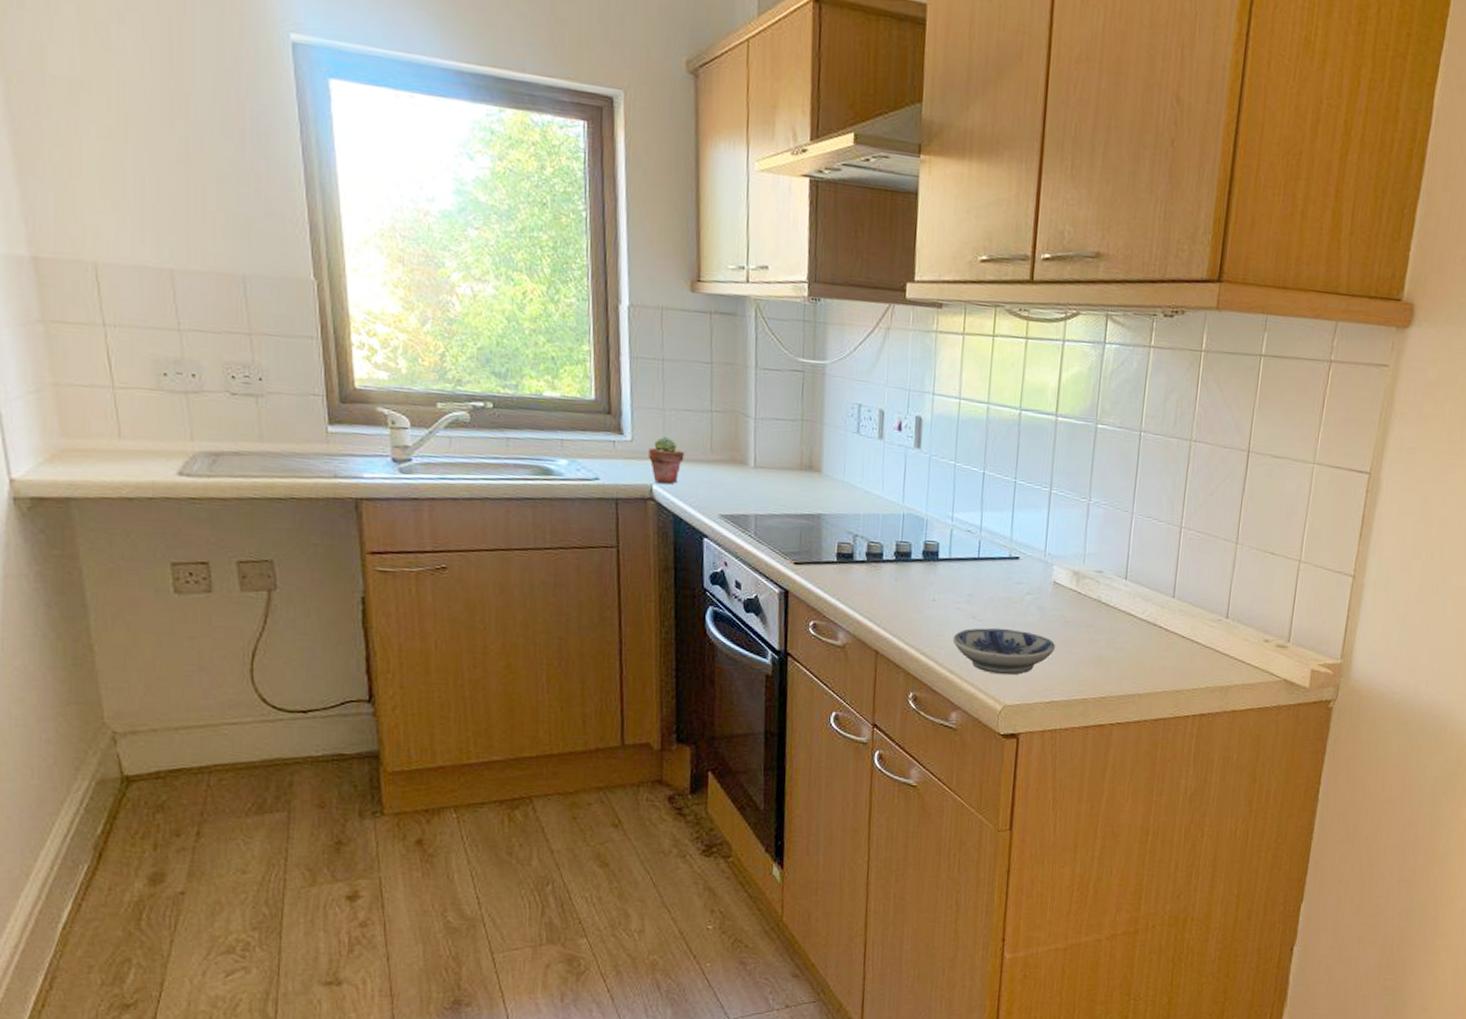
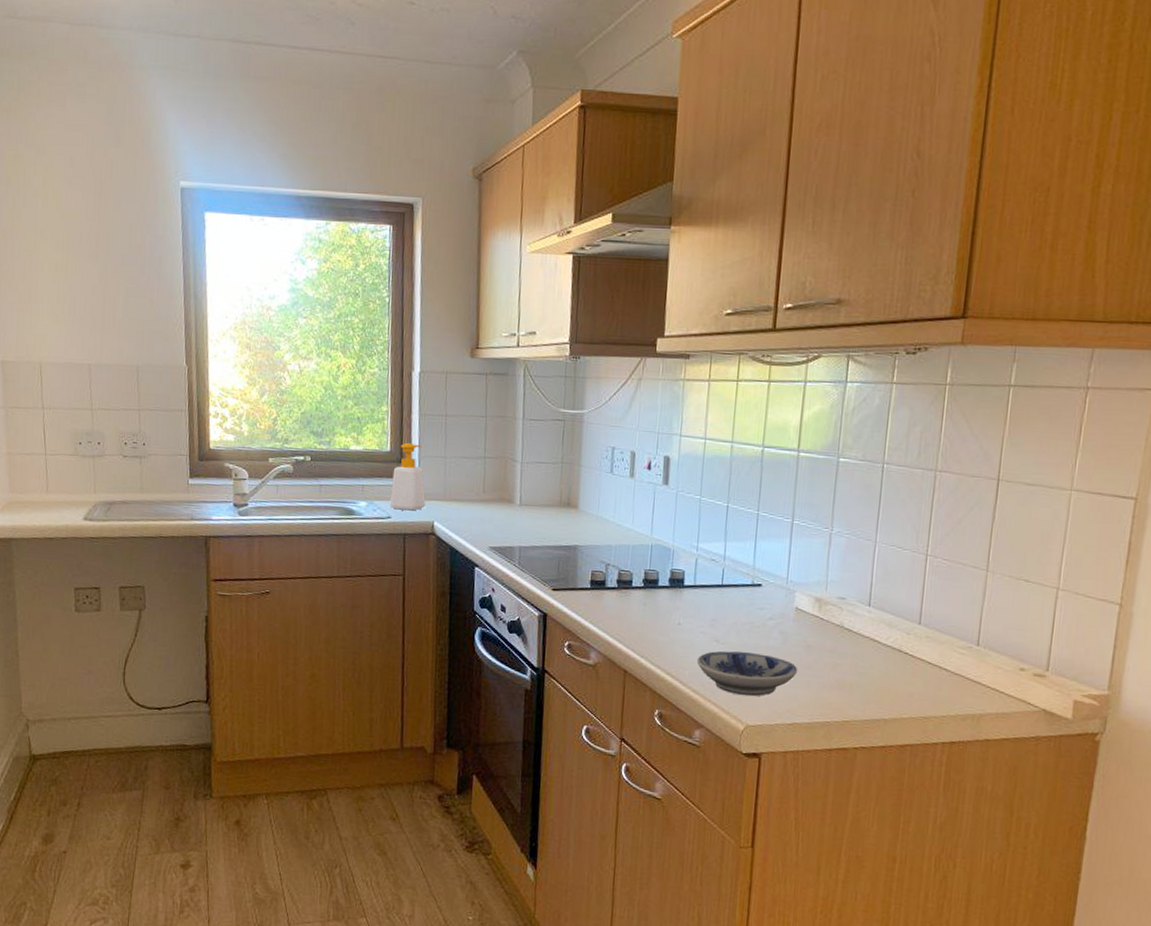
soap bottle: none [596,389,642,472] -> present [389,442,426,511]
potted succulent: present [649,437,684,484] -> none [432,481,461,521]

